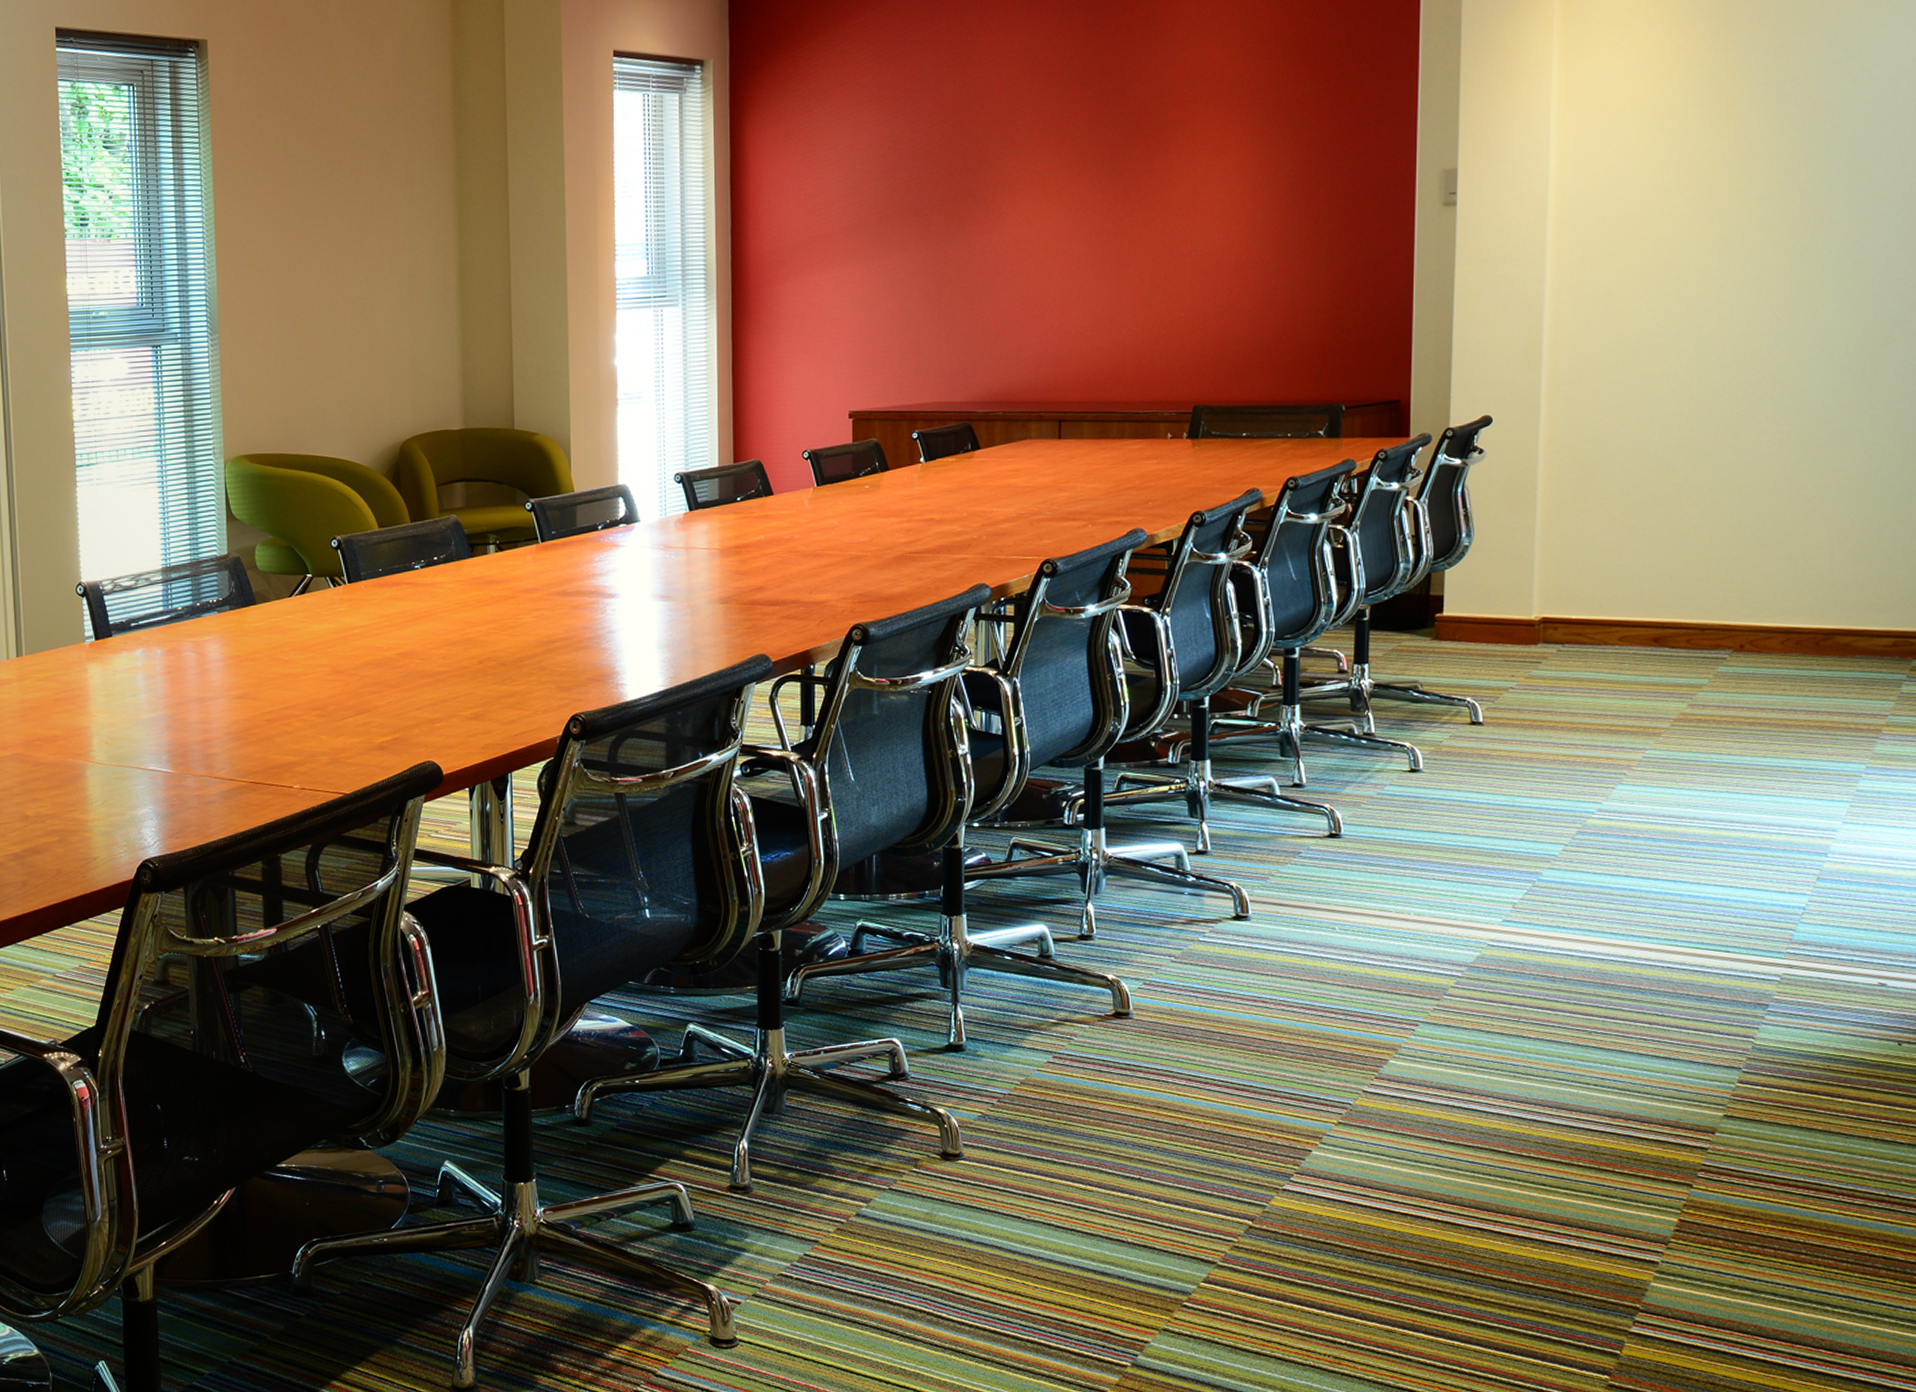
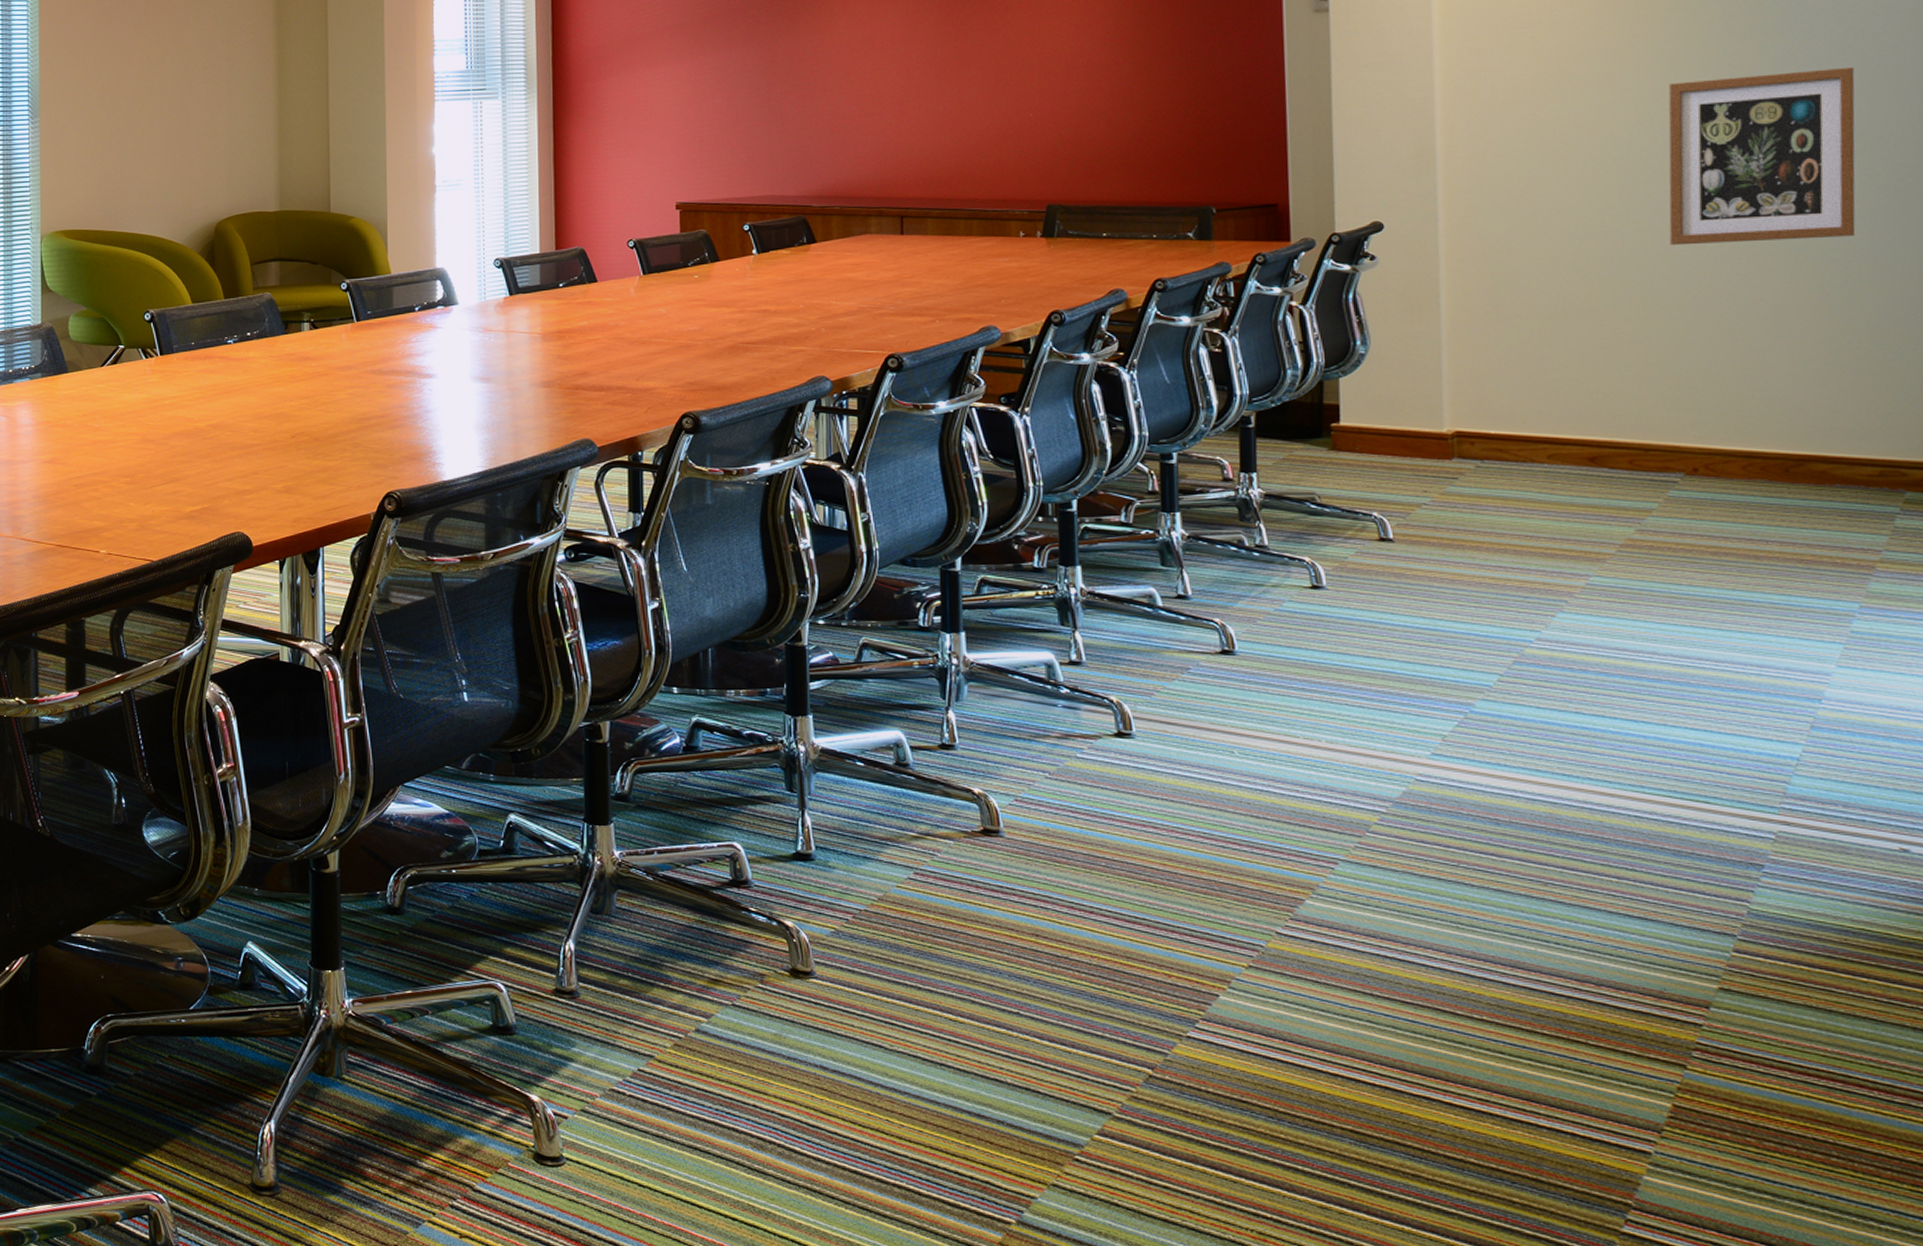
wall art: none [1737,255,1907,433] -> present [1668,66,1856,246]

